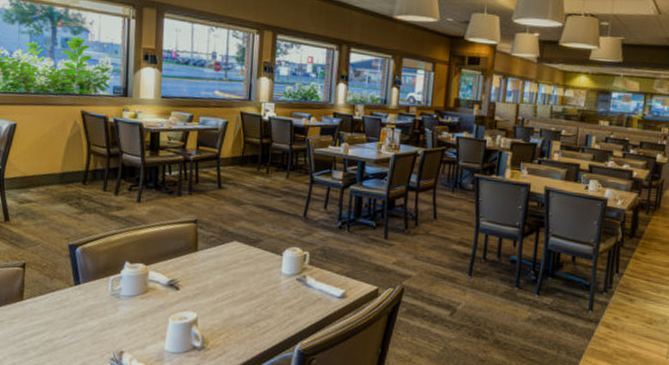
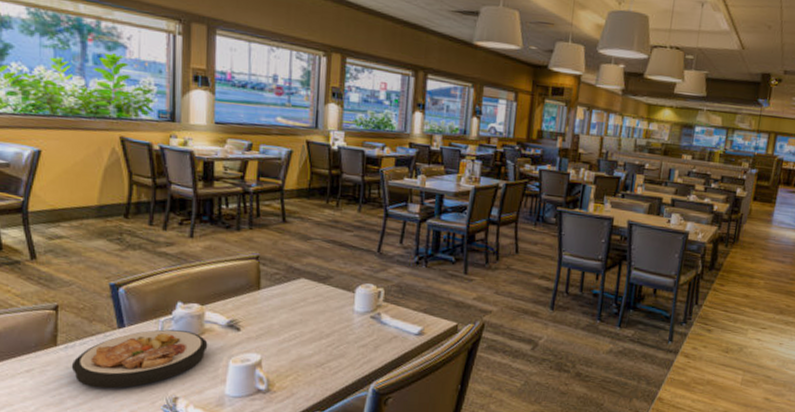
plate: none [34,287,151,341] -> present [71,329,208,389]

